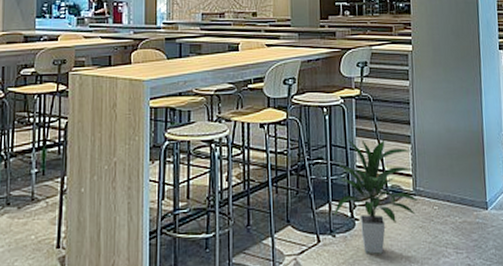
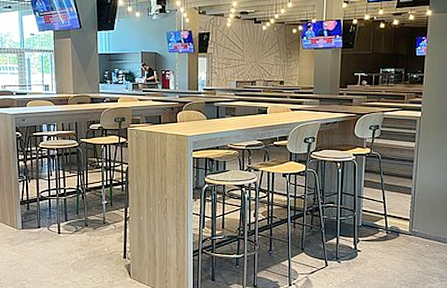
indoor plant: present [333,139,419,254] -> none [340,189,413,277]

